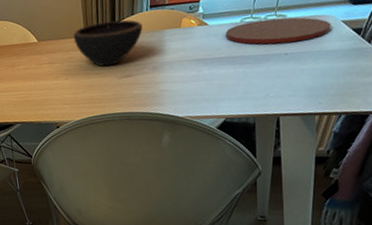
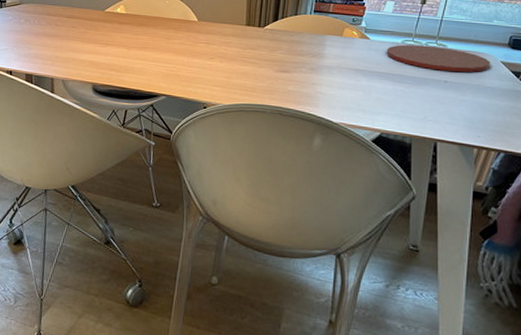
bowl: present [73,19,143,67] -> none [234,15,305,58]

